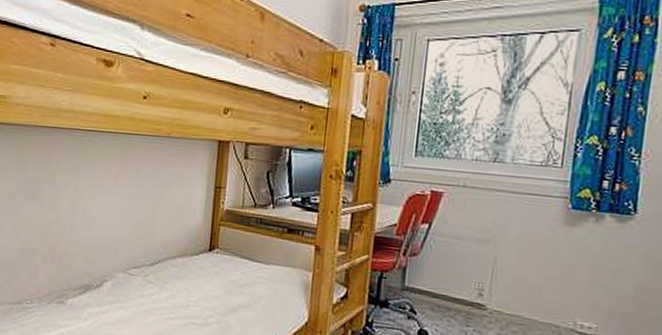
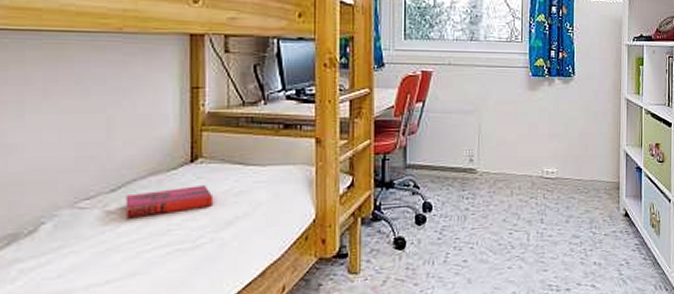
hardback book: none [159,270,224,292] -> present [125,185,214,219]

